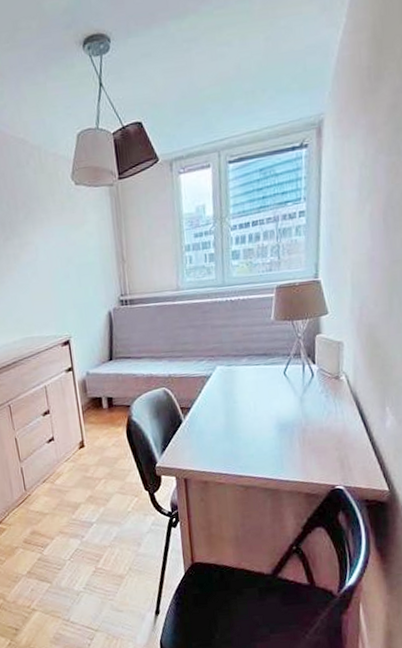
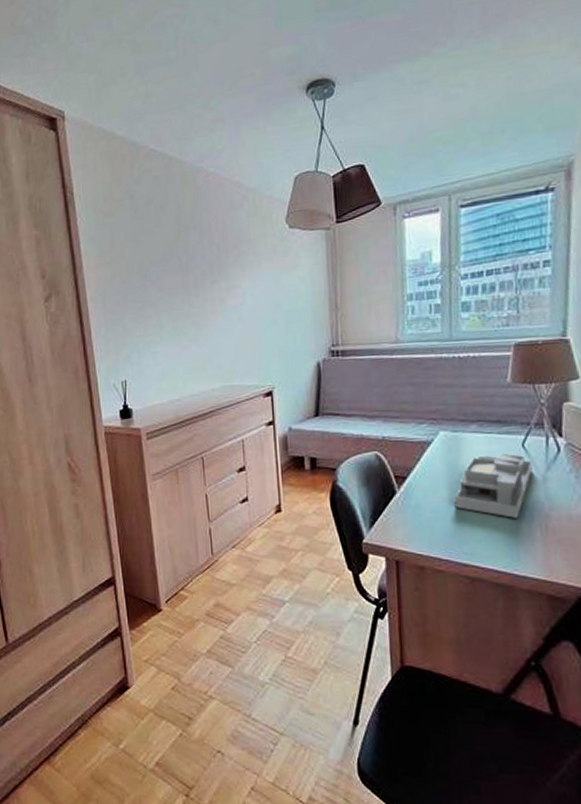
desk organizer: none [230,381,293,435] -> present [454,453,534,518]

